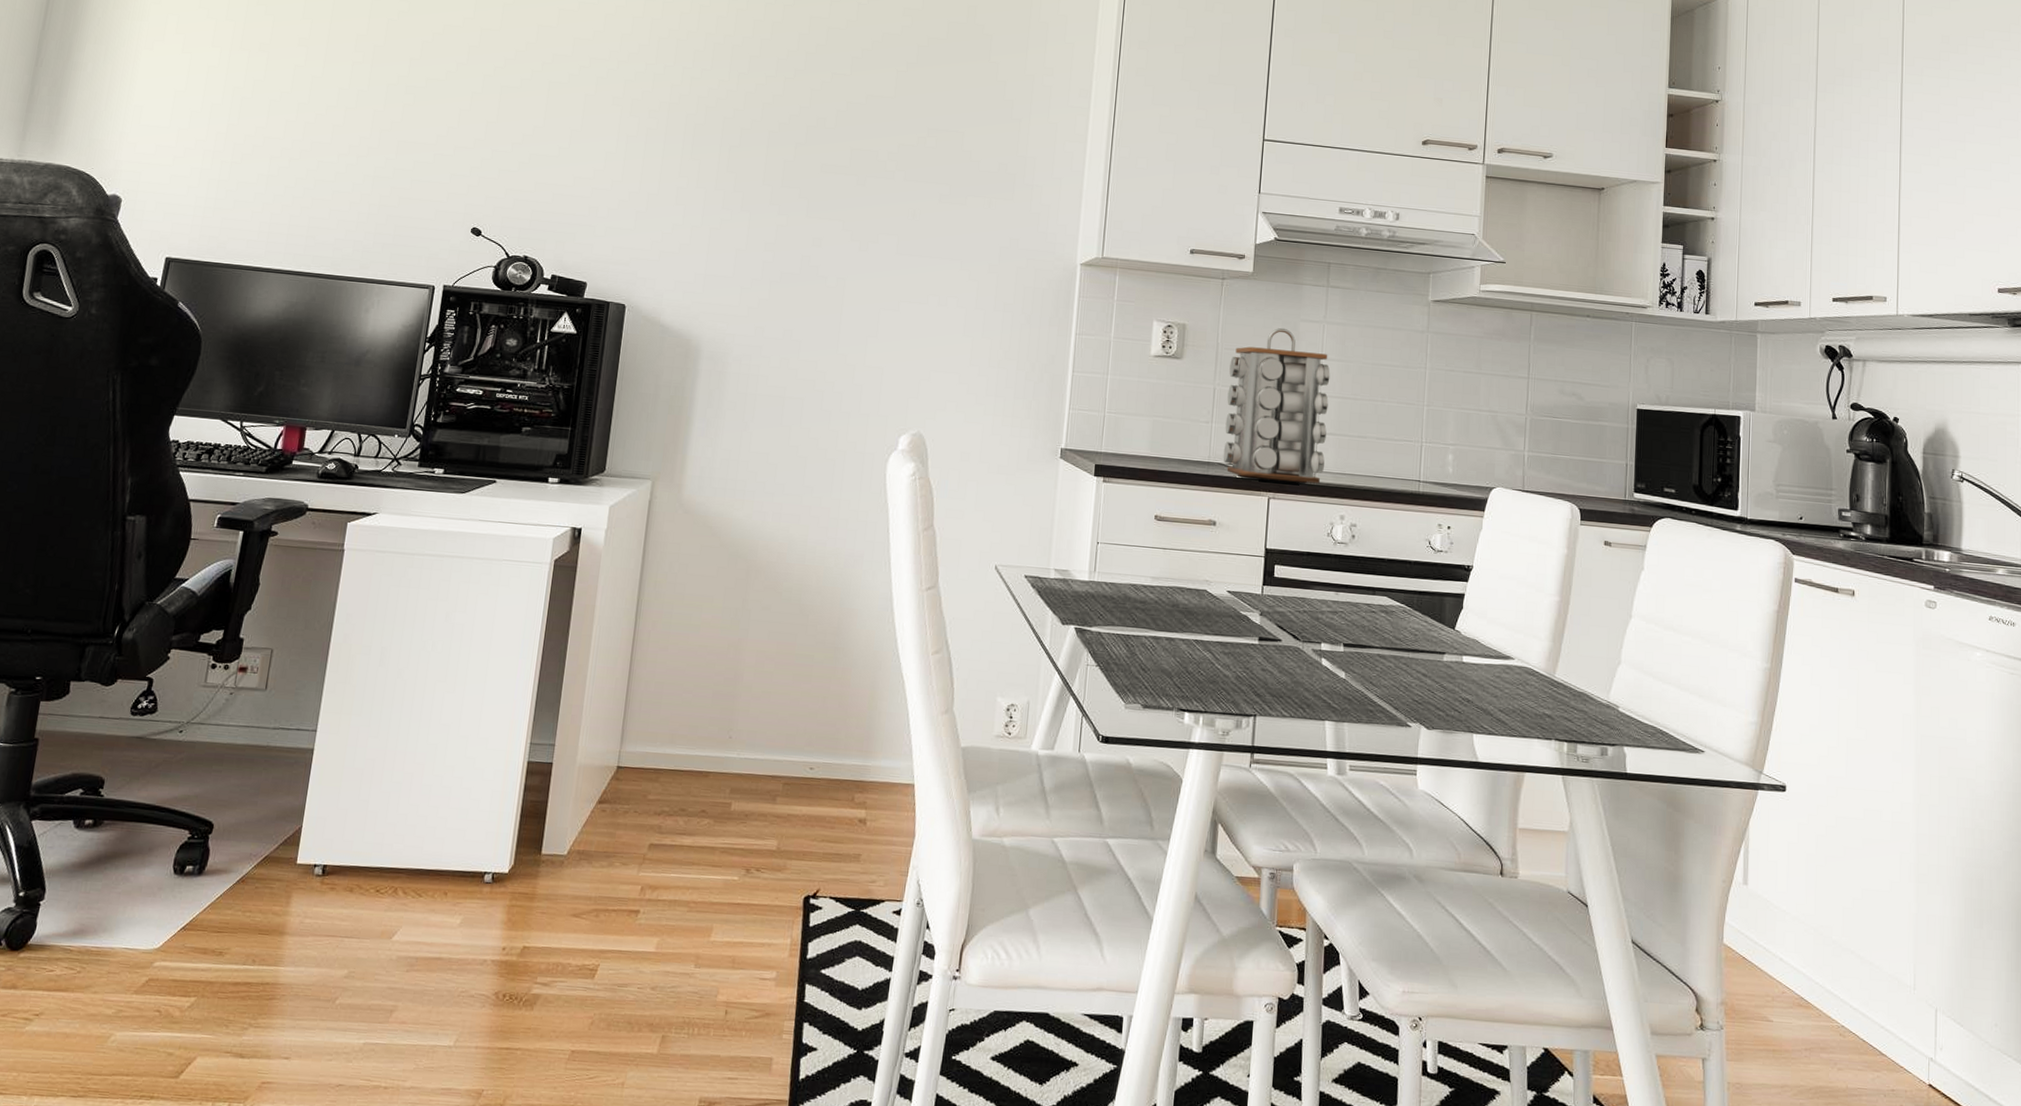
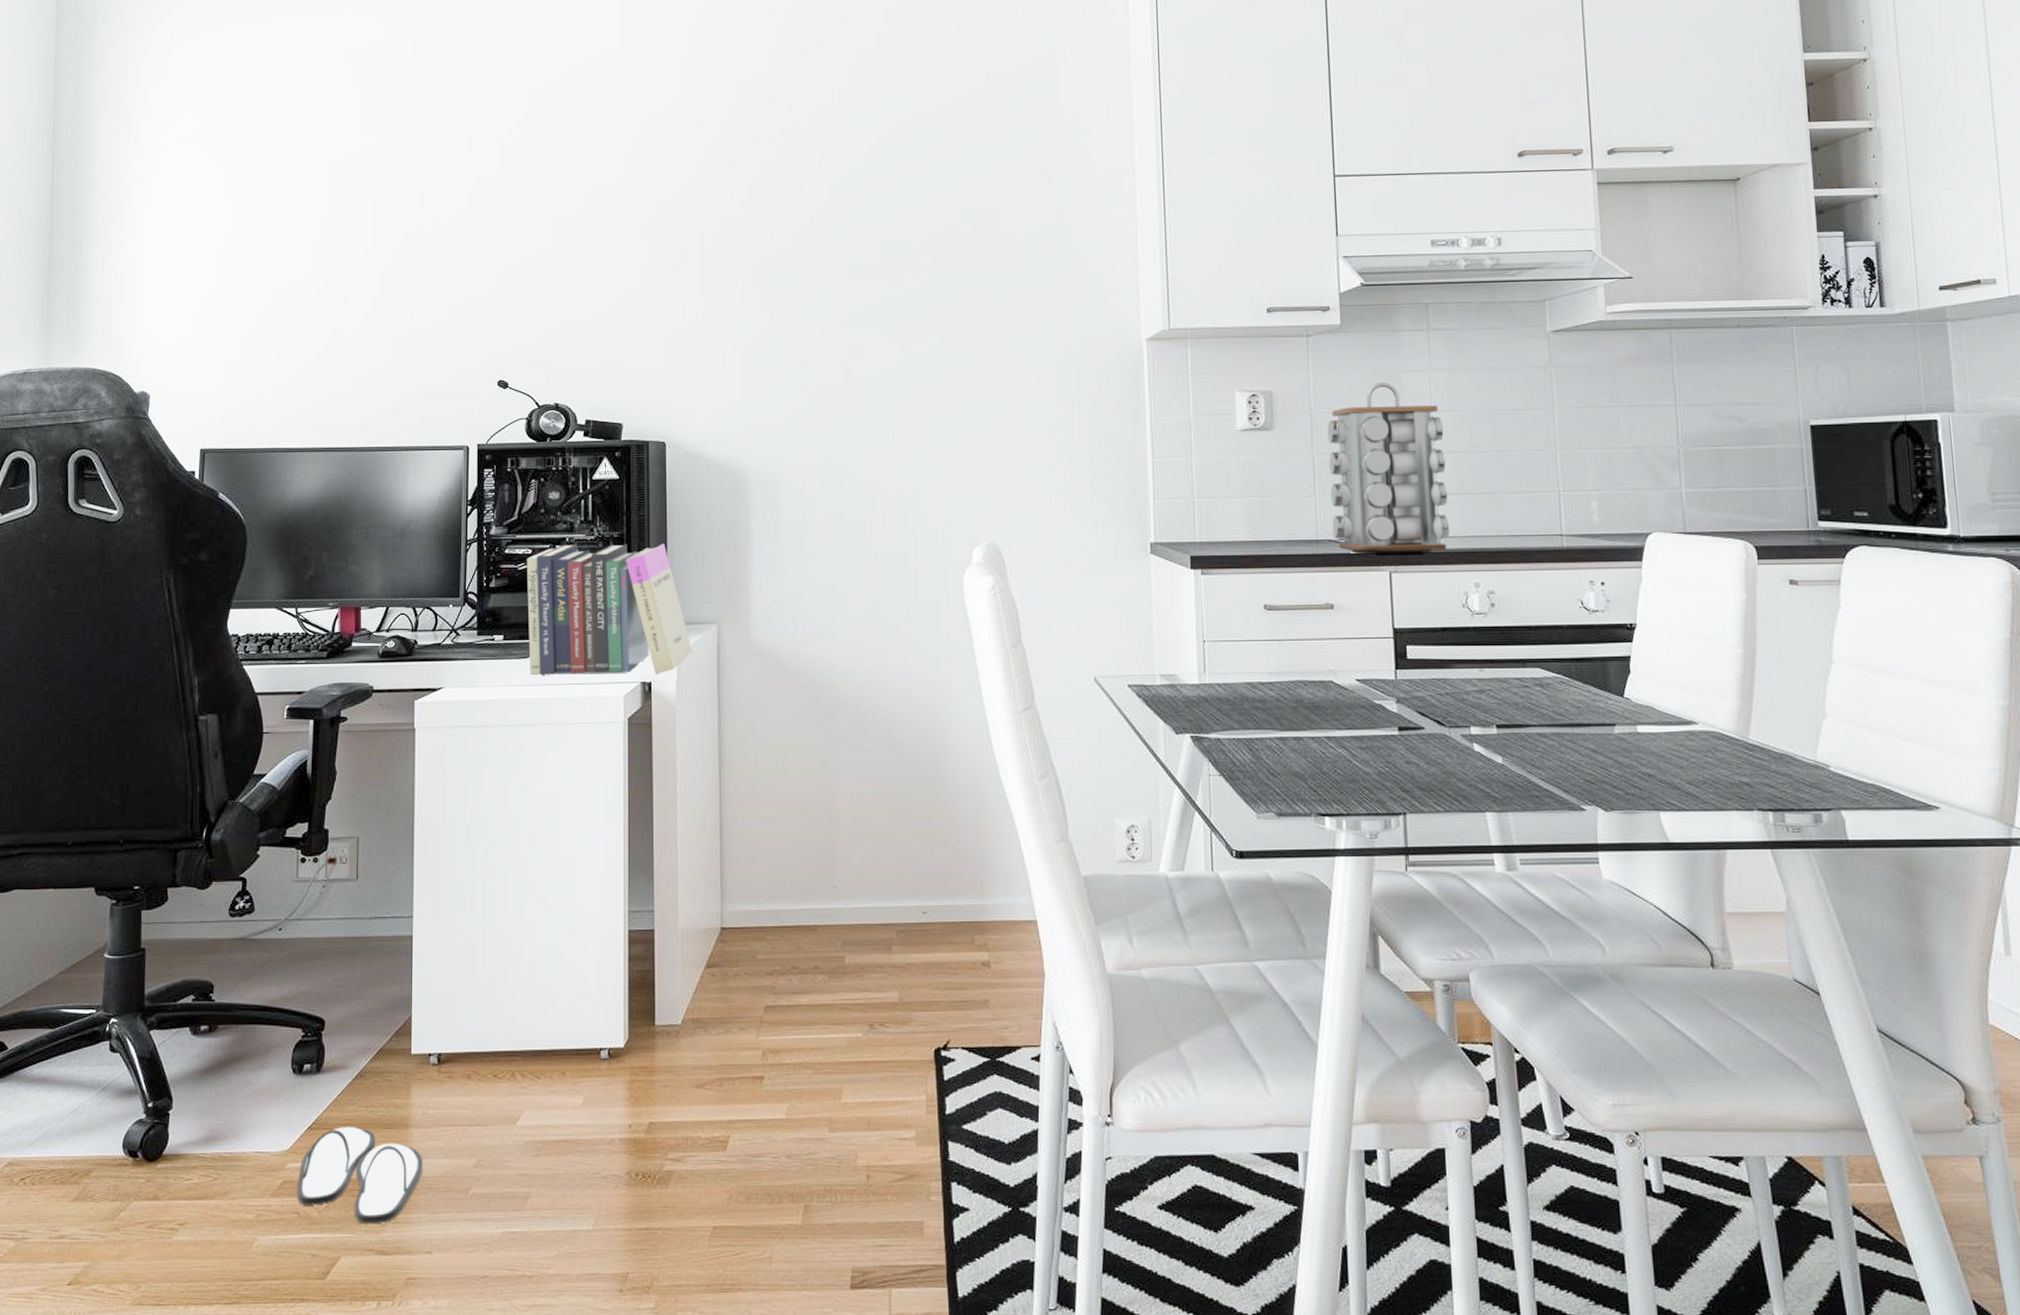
slippers: none [160,929,294,1027] -> present [296,1126,423,1224]
books: none [465,389,626,521] -> present [526,543,693,675]

